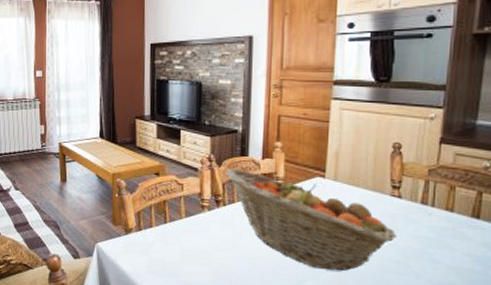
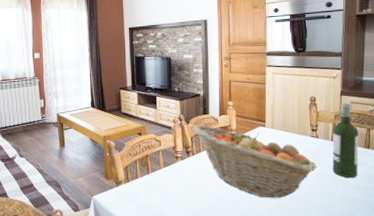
wine bottle: none [420,153,464,257] -> present [332,102,359,178]

